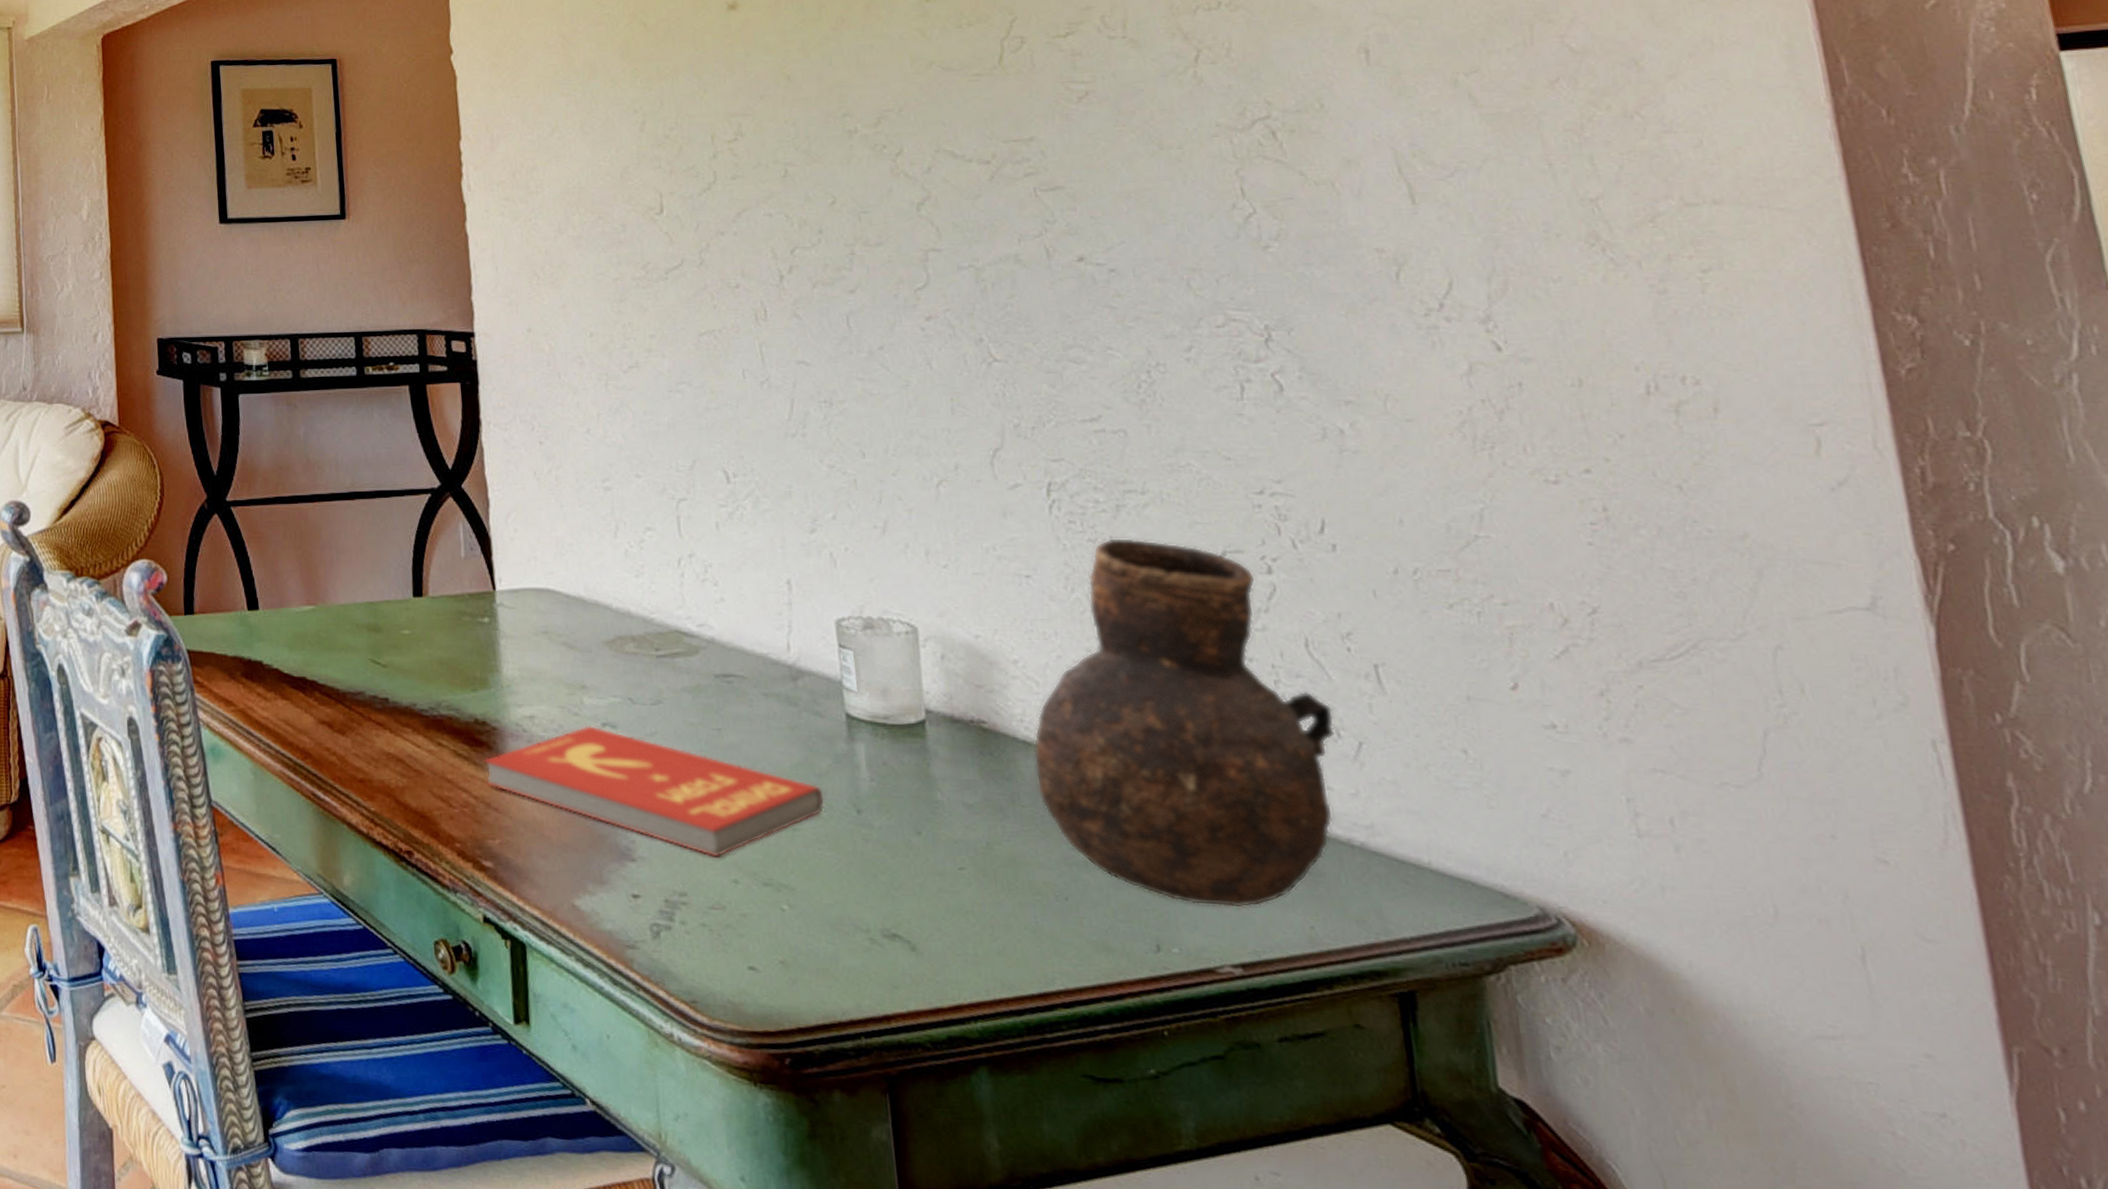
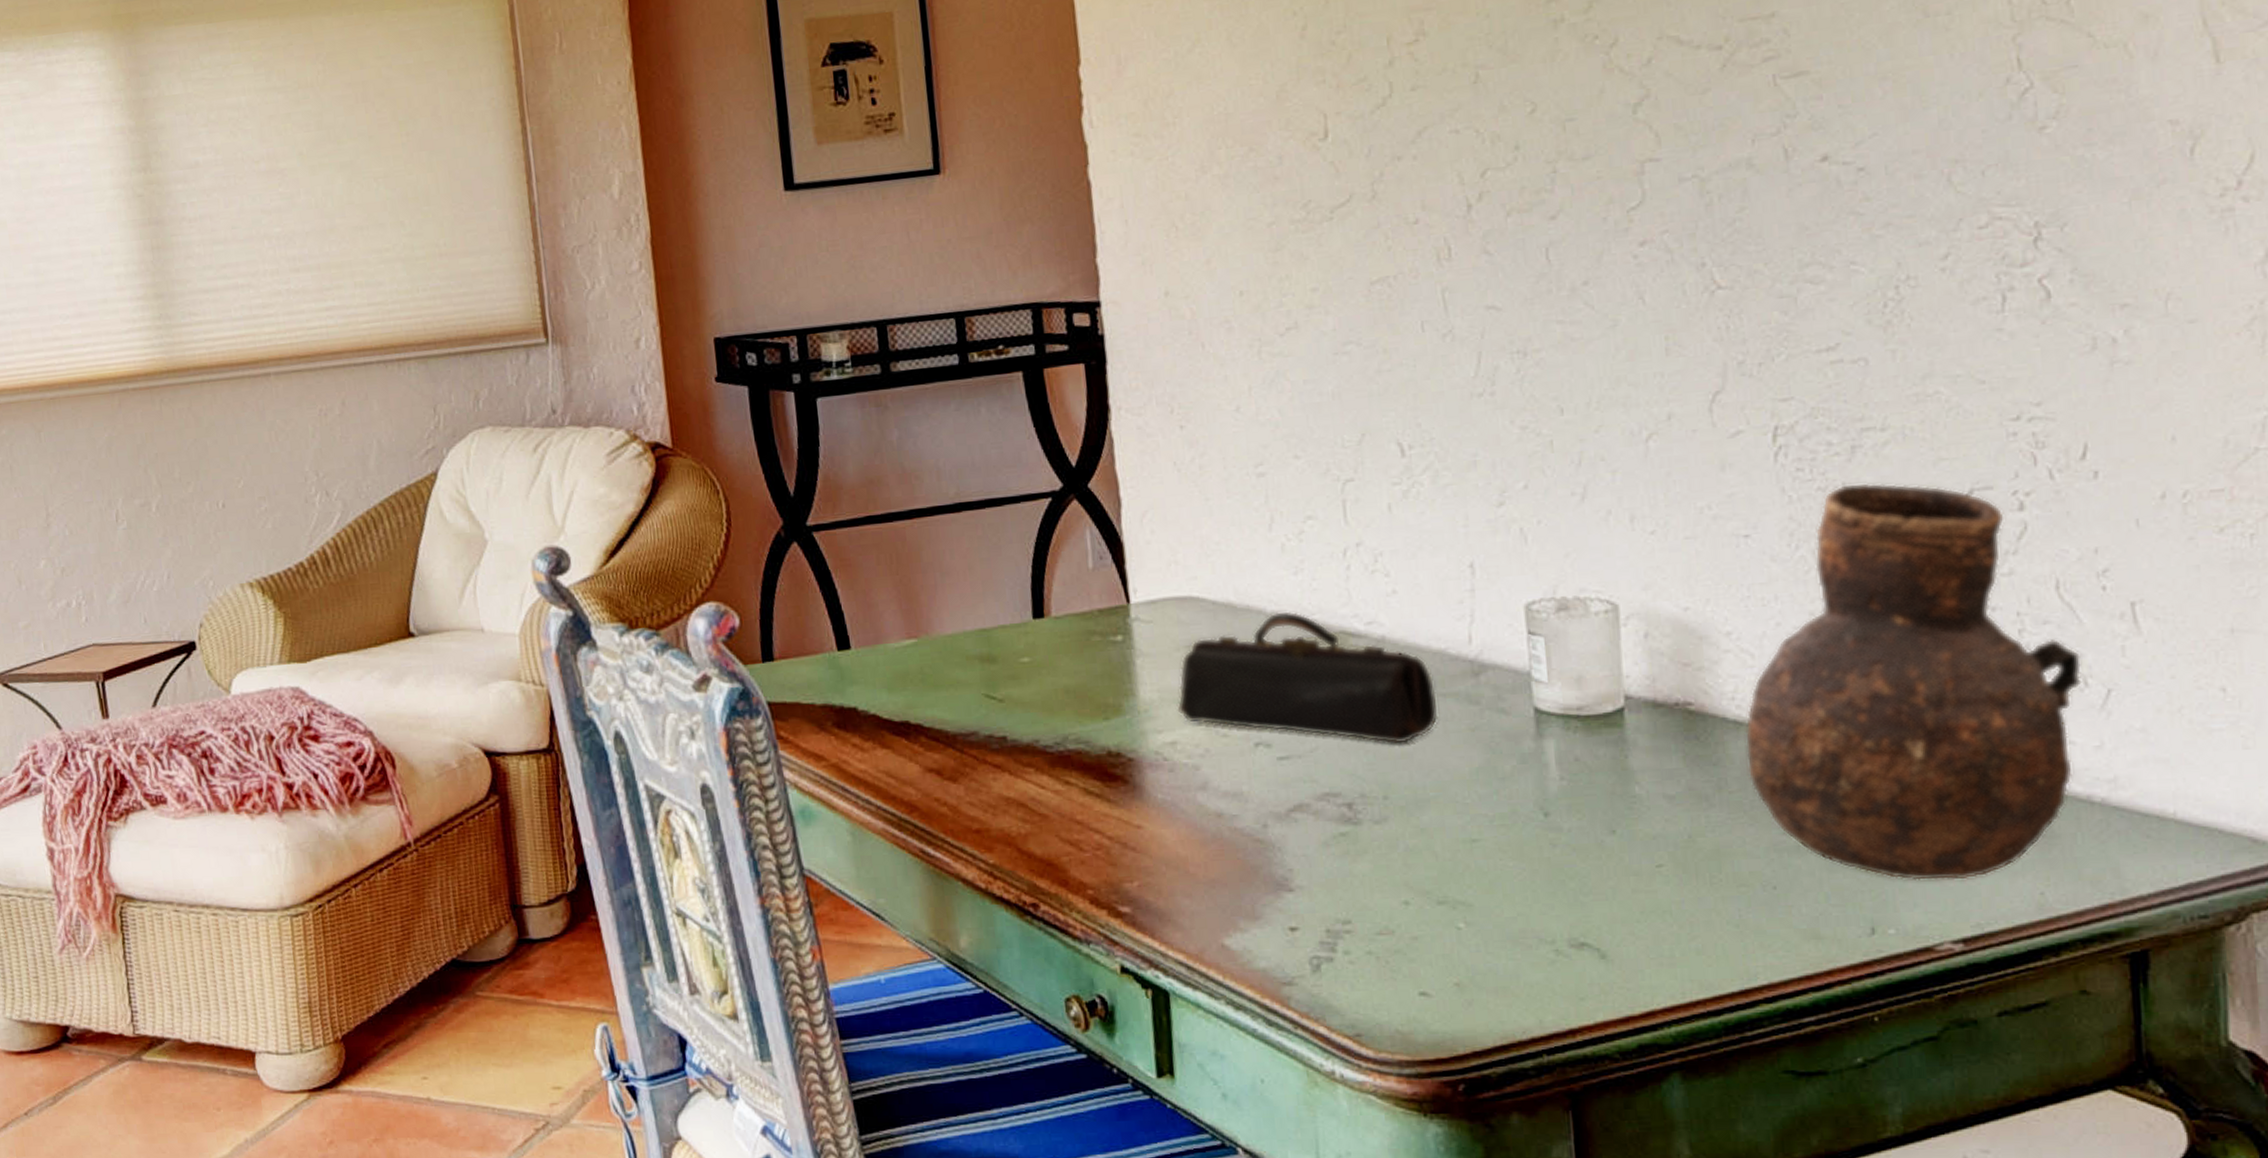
book: present [483,724,826,858] -> none [1118,746,1509,879]
pencil case: none [534,609,762,735] -> present [1176,611,1439,744]

